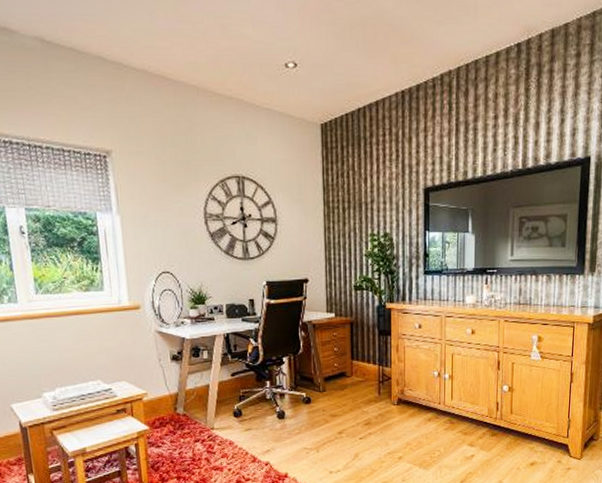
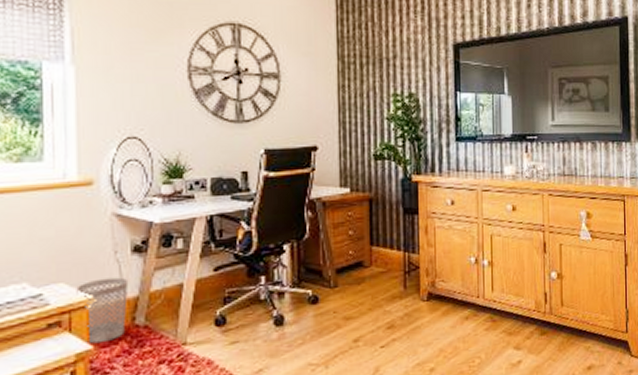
wastebasket: none [134,378,170,426] -> present [76,277,128,344]

